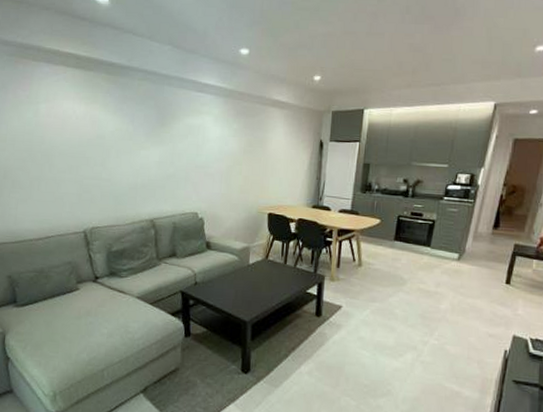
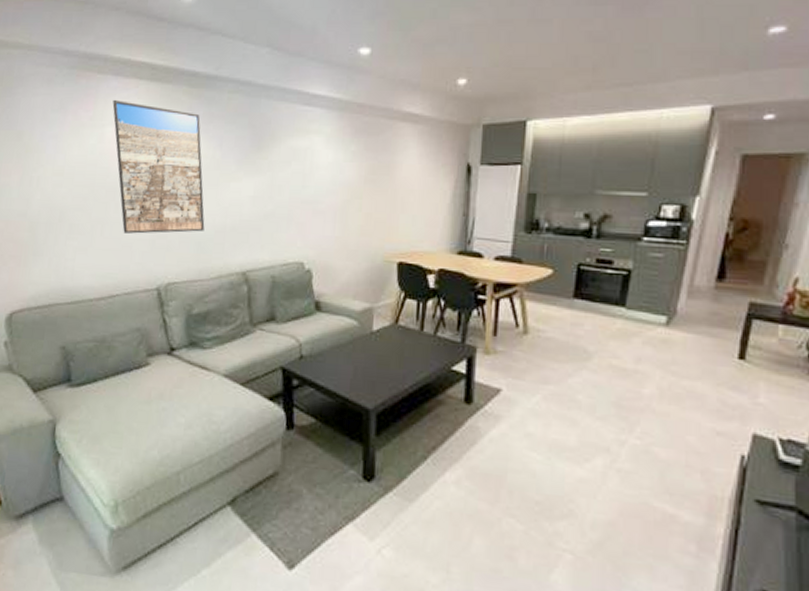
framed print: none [45,82,121,189] -> present [112,99,205,234]

